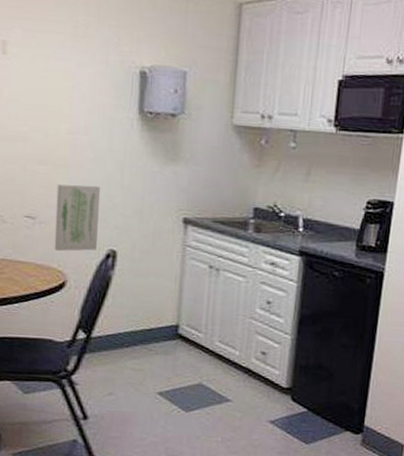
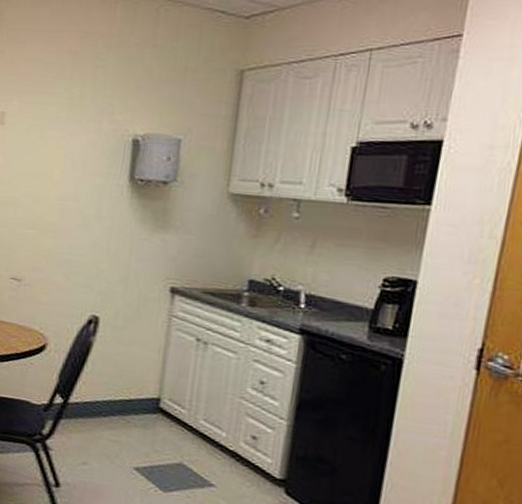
wall art: present [54,184,101,252] -> none [37,248,87,316]

